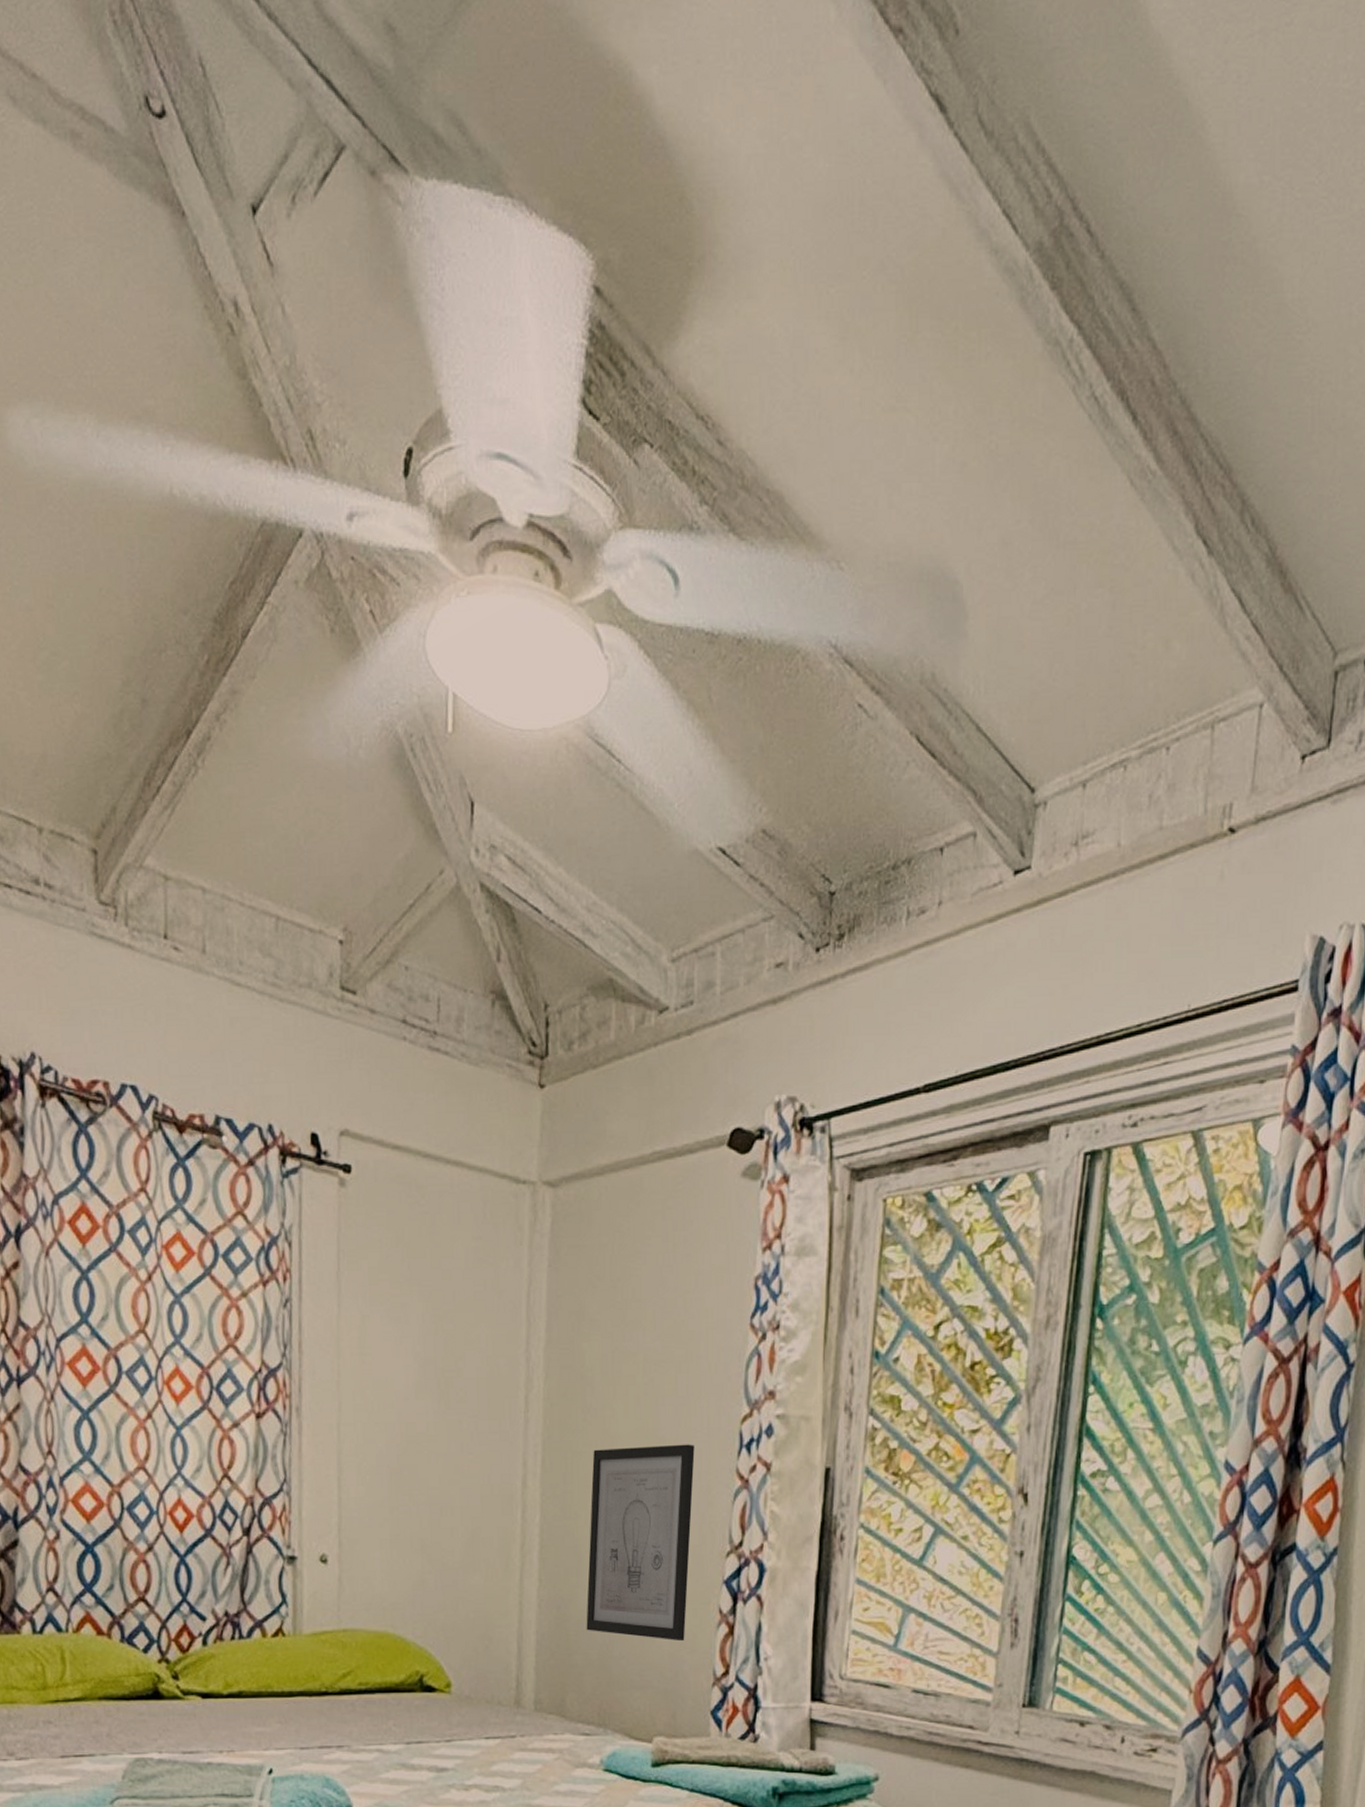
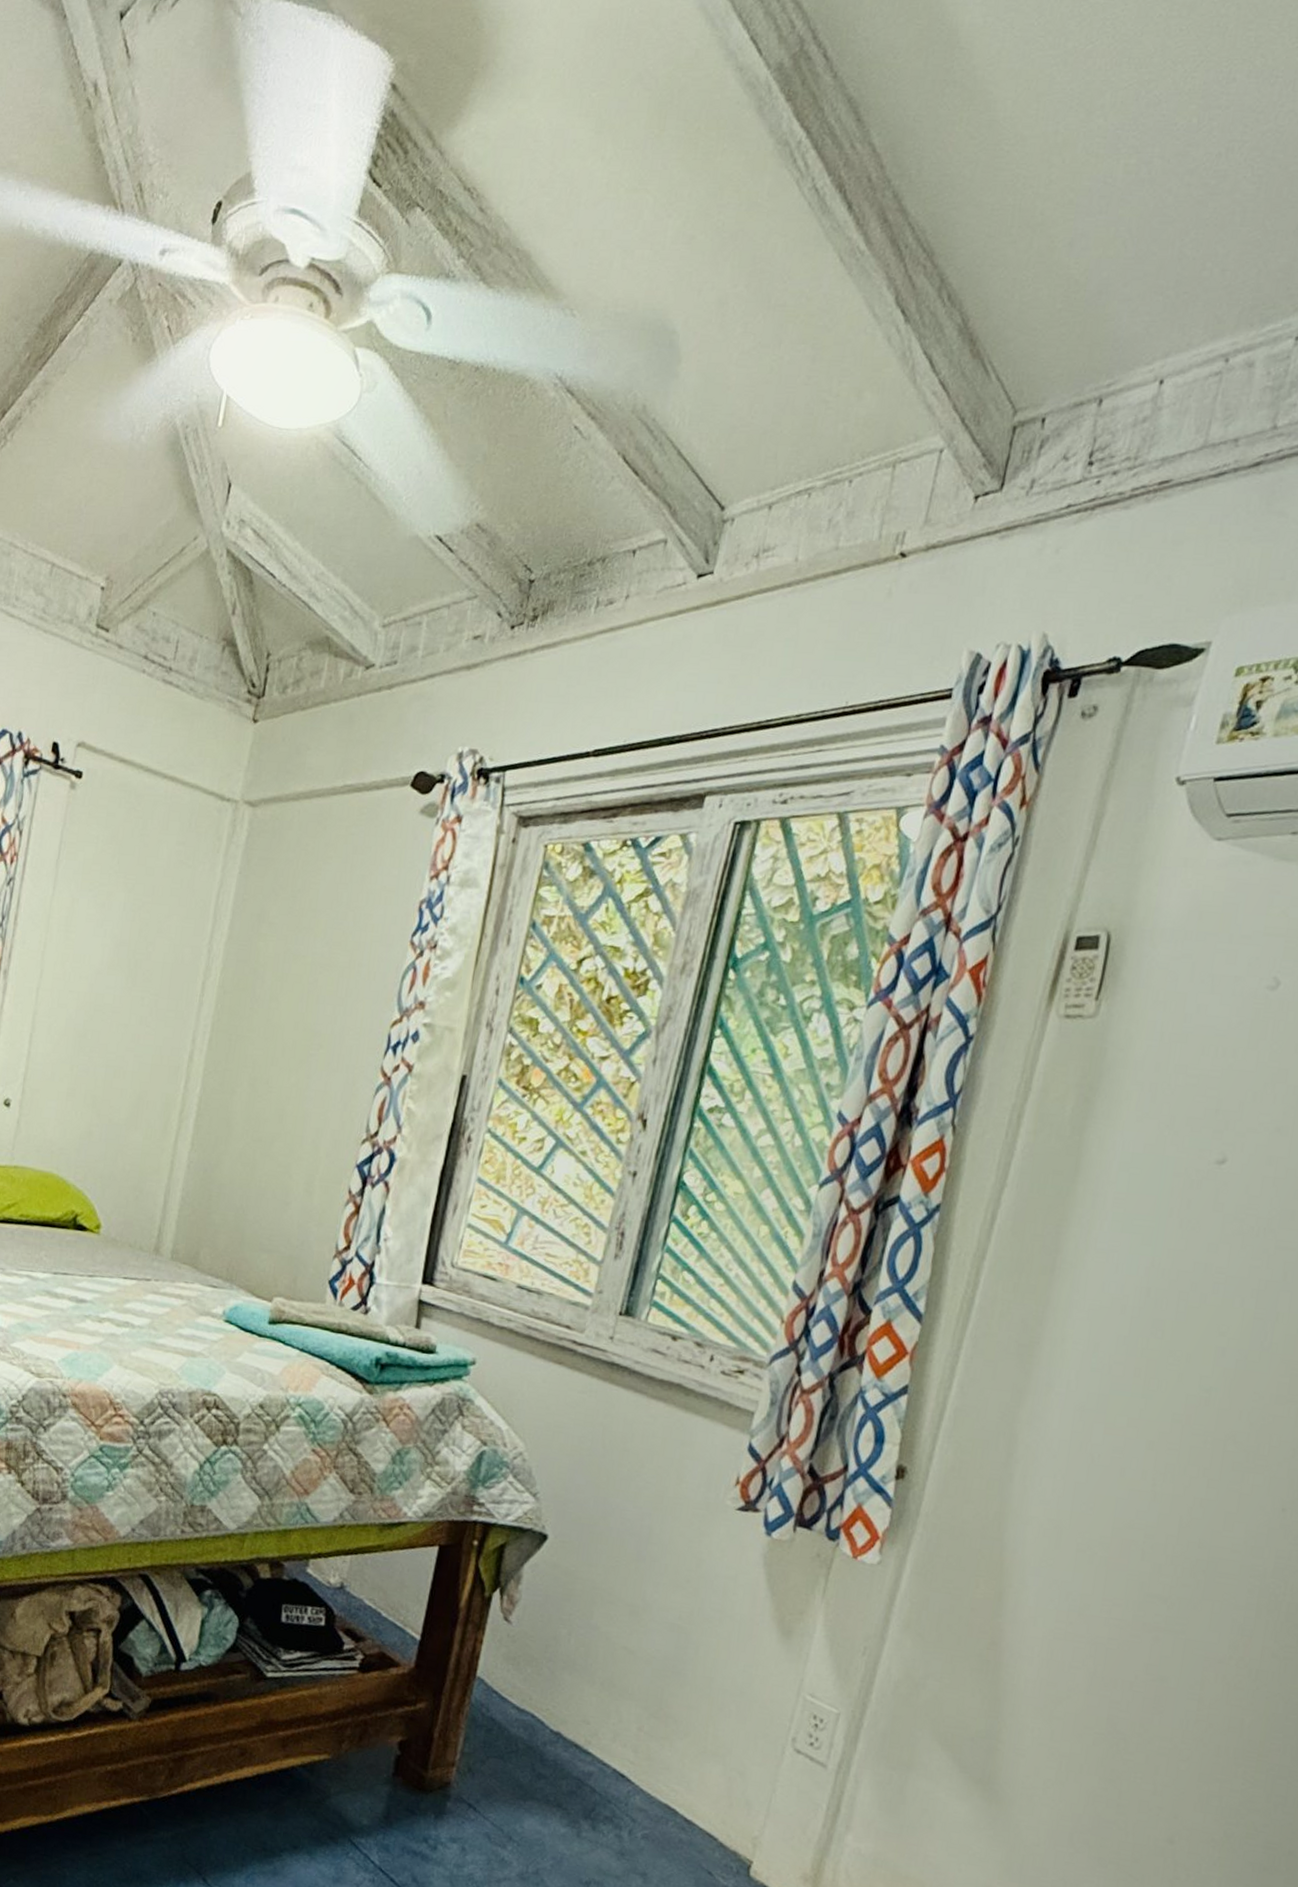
wall art: present [586,1444,695,1642] -> none [227,1035,346,1215]

